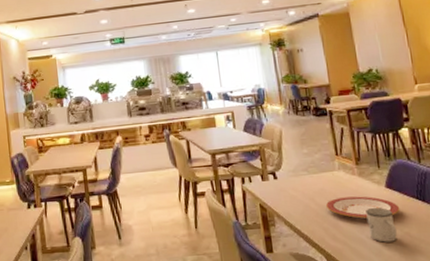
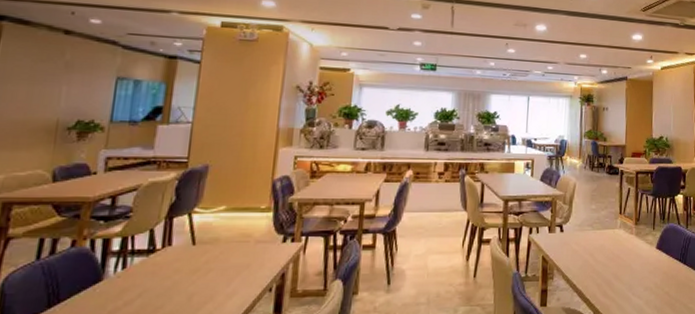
plate: present [325,196,400,220] -> none [602,255,665,278]
mug: present [366,208,397,243] -> none [635,267,659,301]

